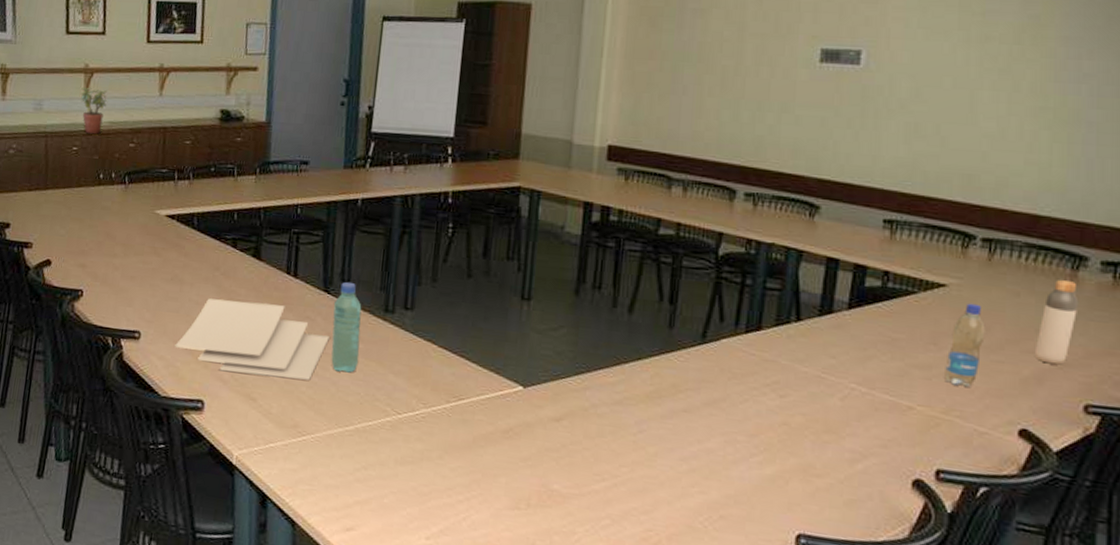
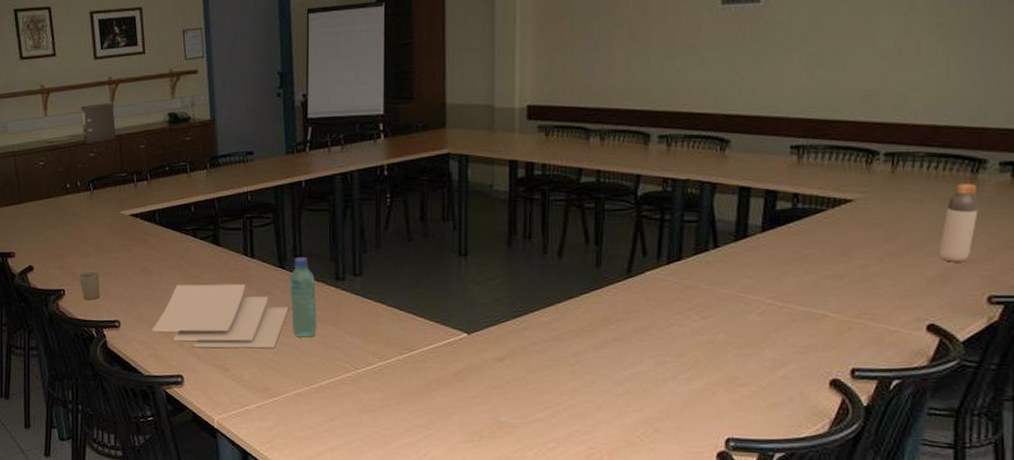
potted plant: present [80,87,109,135] -> none [40,106,67,149]
cup: none [100,272,124,305] -> present [79,271,100,300]
binder: none [124,91,162,134] -> present [81,103,116,144]
bottle: present [945,303,986,388] -> none [855,214,892,292]

